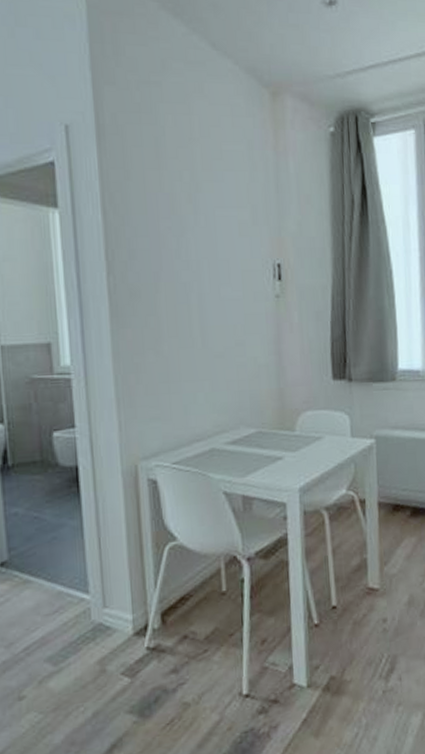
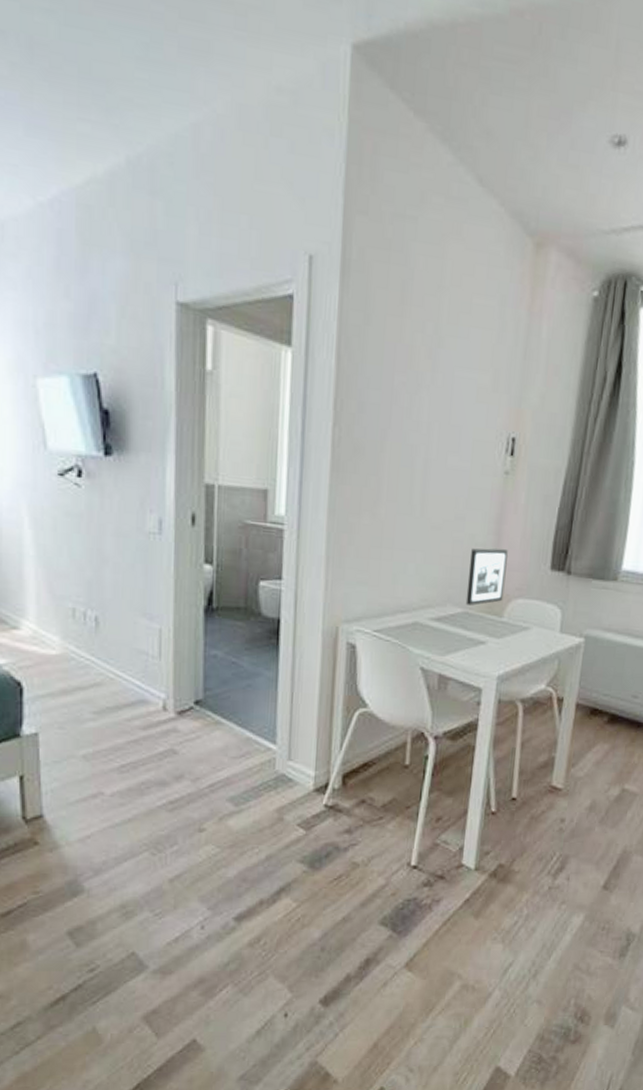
picture frame: none [255,367,293,425] -> present [465,548,508,606]

